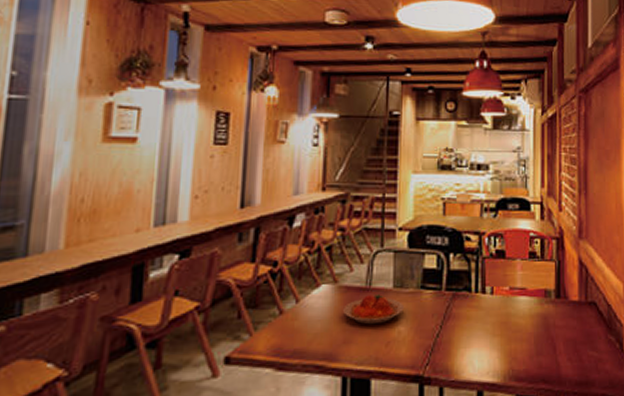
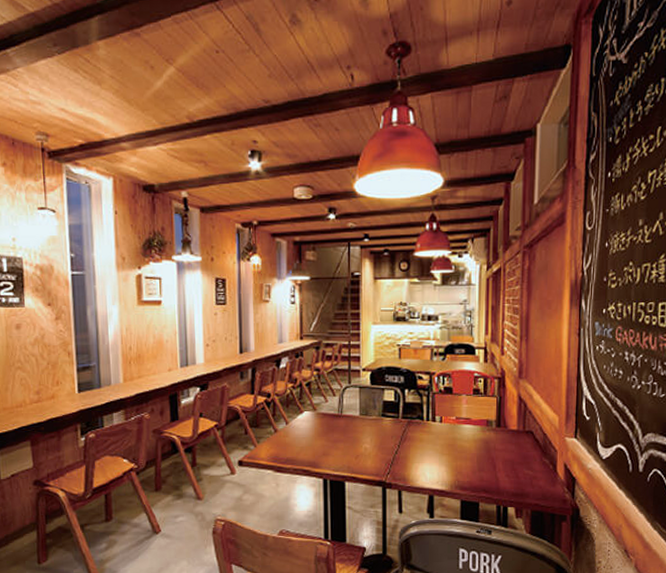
plate: present [343,294,404,325] -> none [322,420,368,442]

